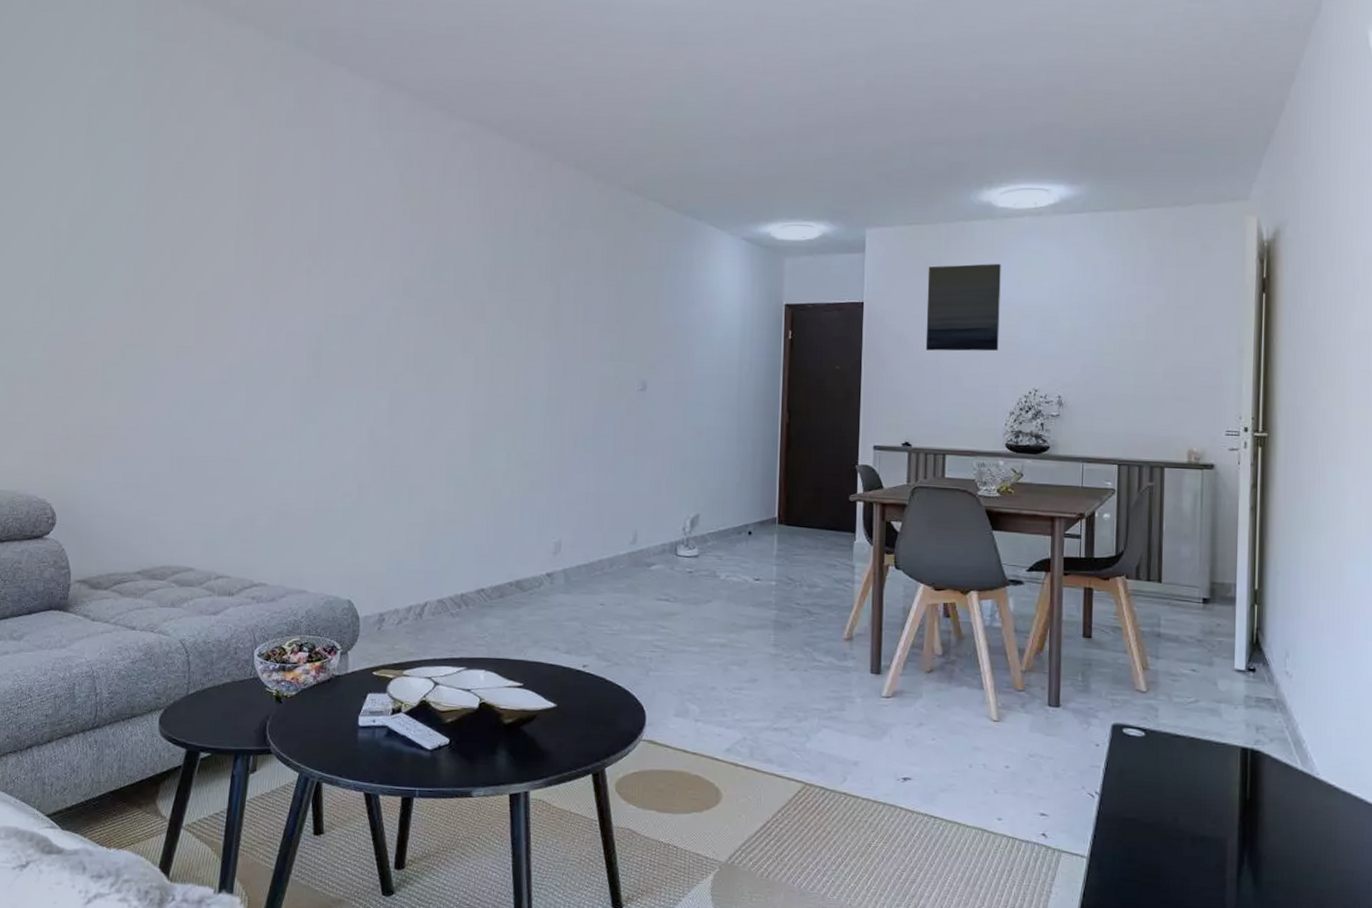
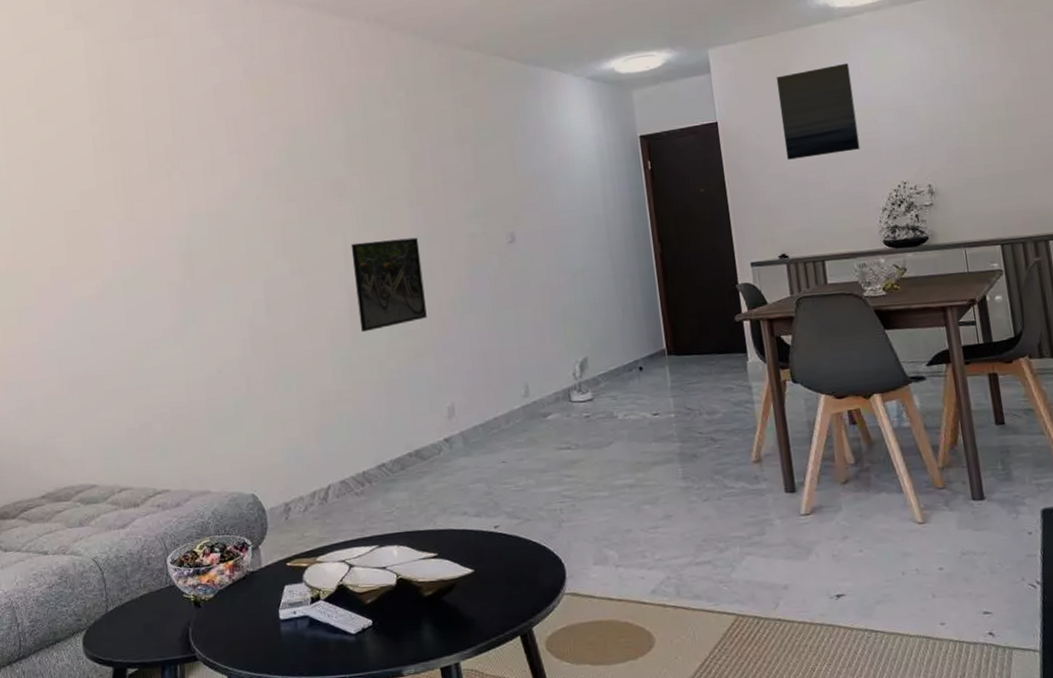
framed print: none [479,367,551,457] -> present [351,237,427,333]

